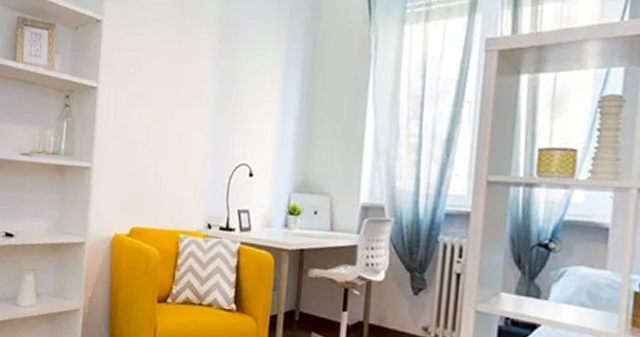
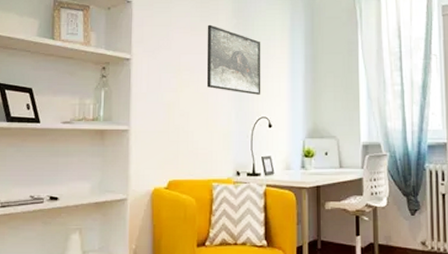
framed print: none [181,51,248,138] -> present [206,24,261,95]

